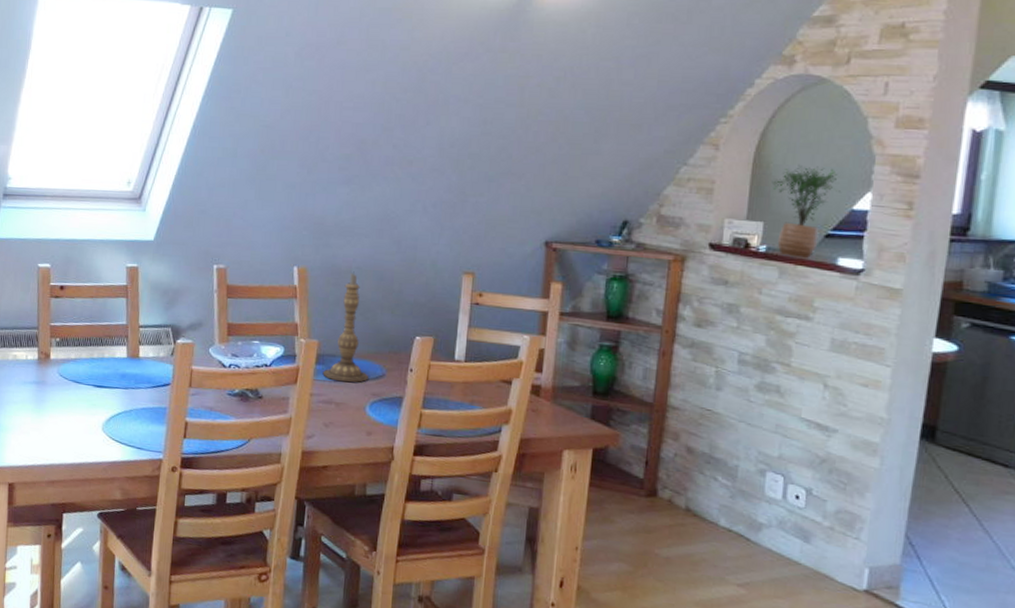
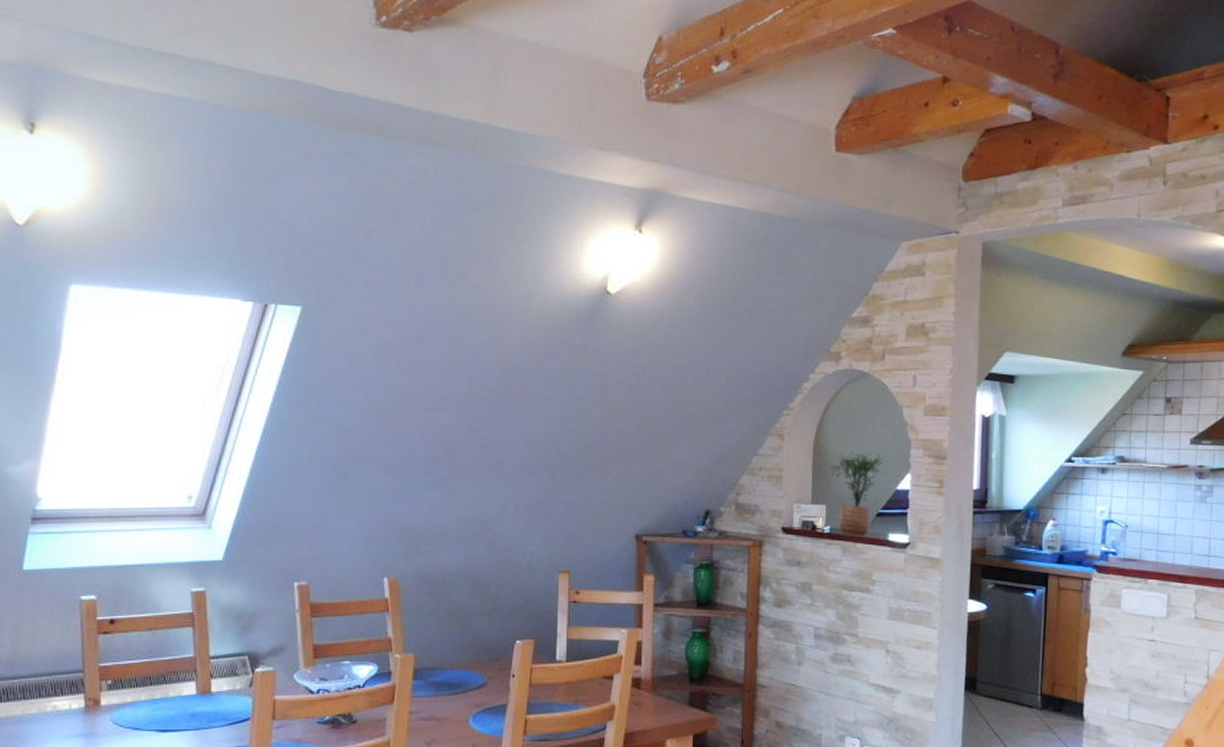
candlestick: present [323,271,368,383] -> none [421,578,469,696]

